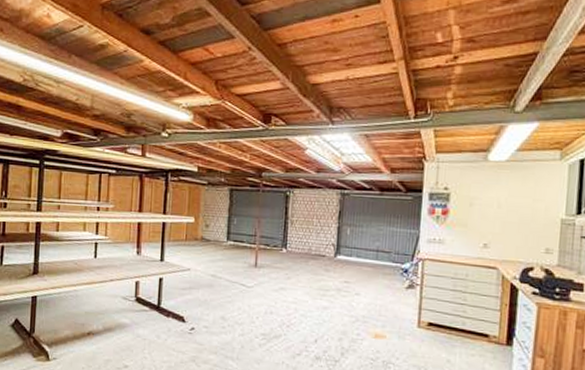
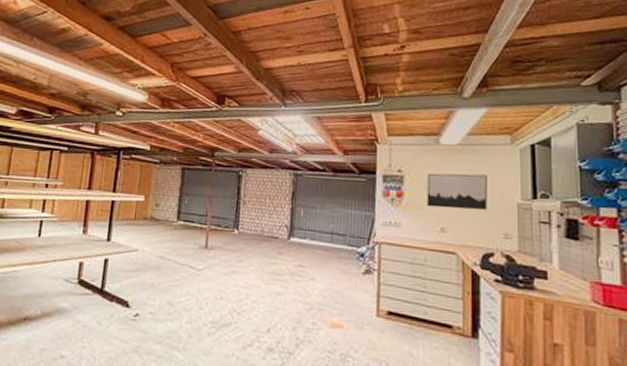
wall art: none [471,190,533,227] -> present [427,173,487,211]

